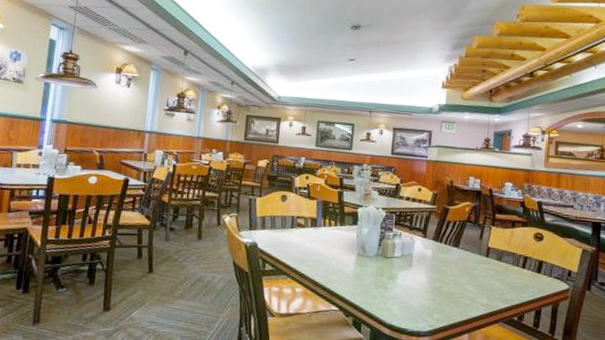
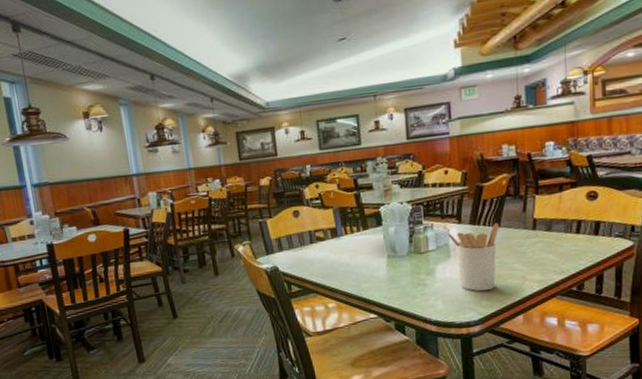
utensil holder: none [412,243,458,305] -> present [447,223,499,292]

